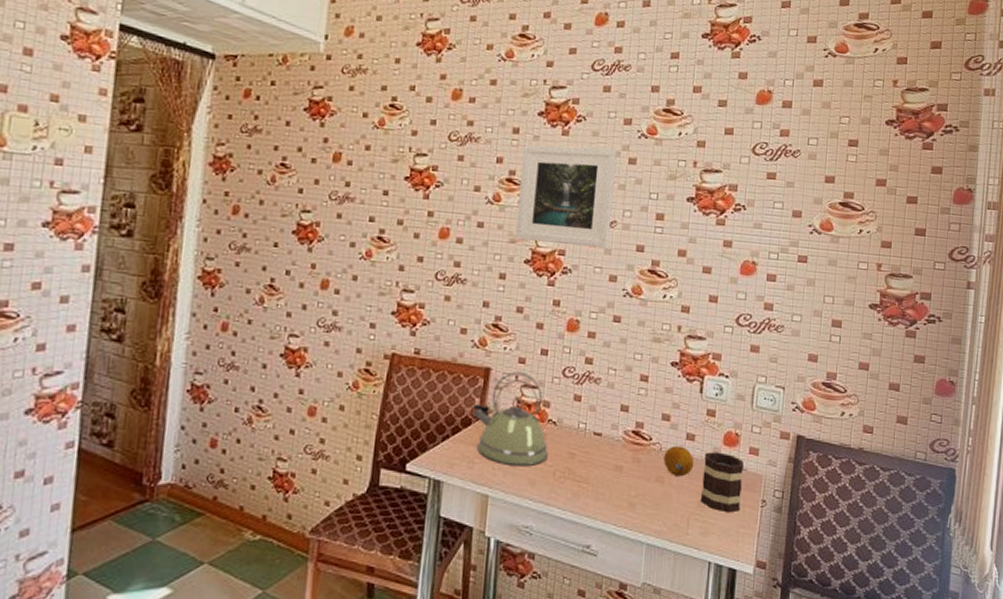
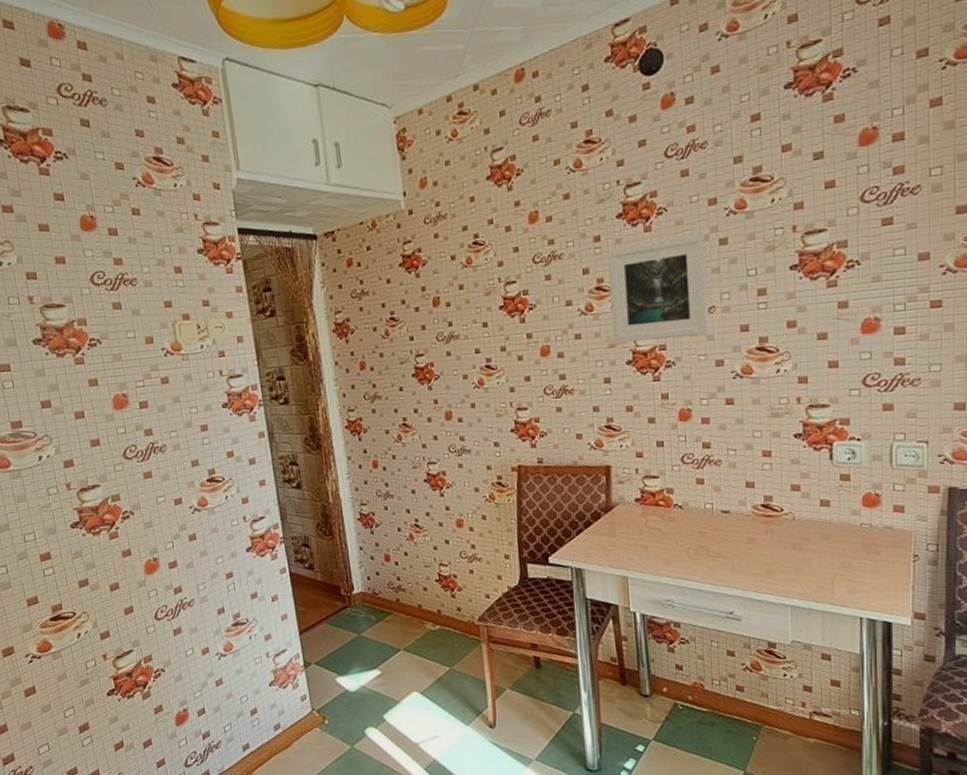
kettle: present [472,371,548,466] -> none [598,465,679,549]
fruit: present [663,446,694,476] -> none [798,513,832,541]
mug: present [701,452,745,513] -> none [843,514,890,571]

